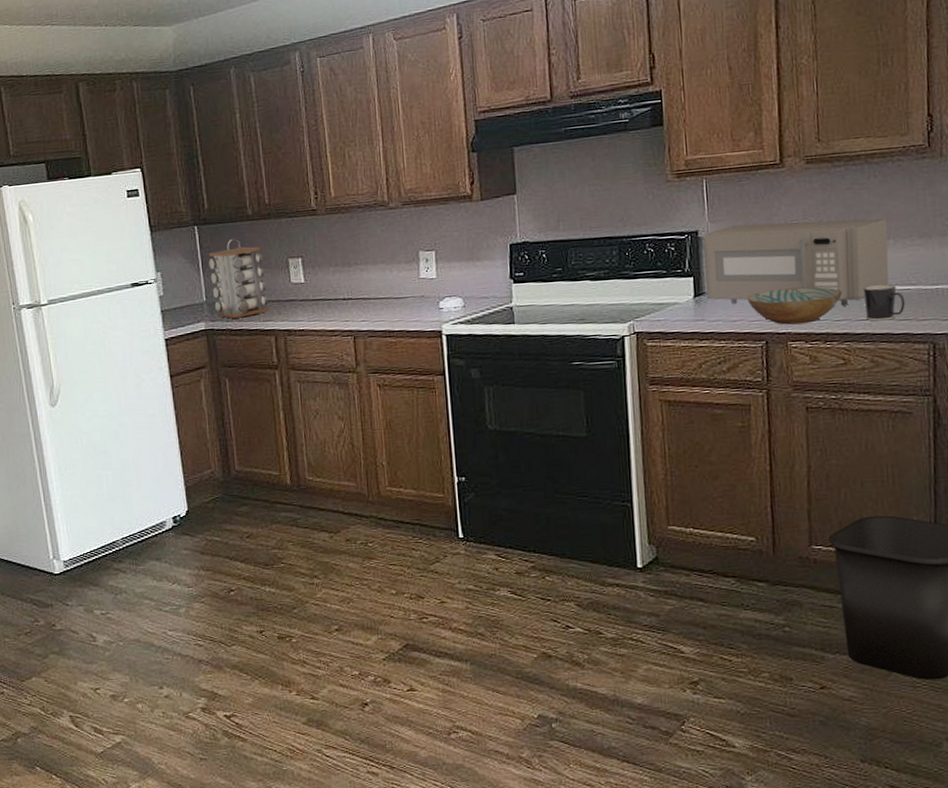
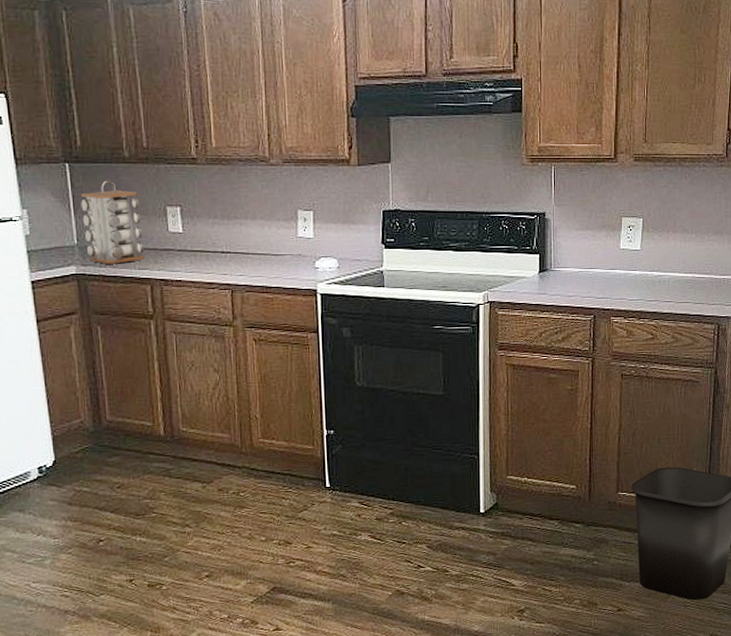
microwave: present [703,218,889,306] -> none [549,210,692,288]
bowl: present [746,287,842,325] -> none [581,270,655,302]
mug: present [863,284,906,322] -> none [670,272,700,303]

